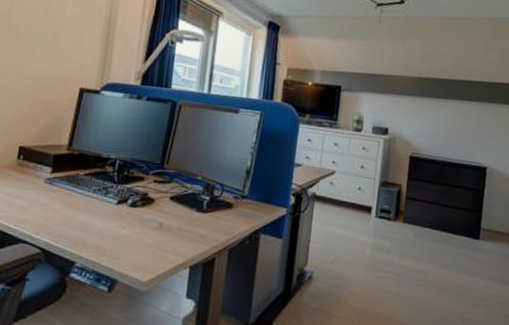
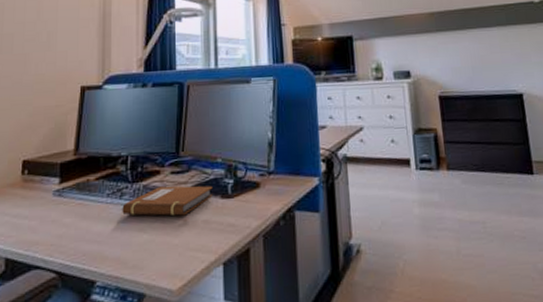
notebook: none [105,191,190,220] -> present [122,185,213,216]

